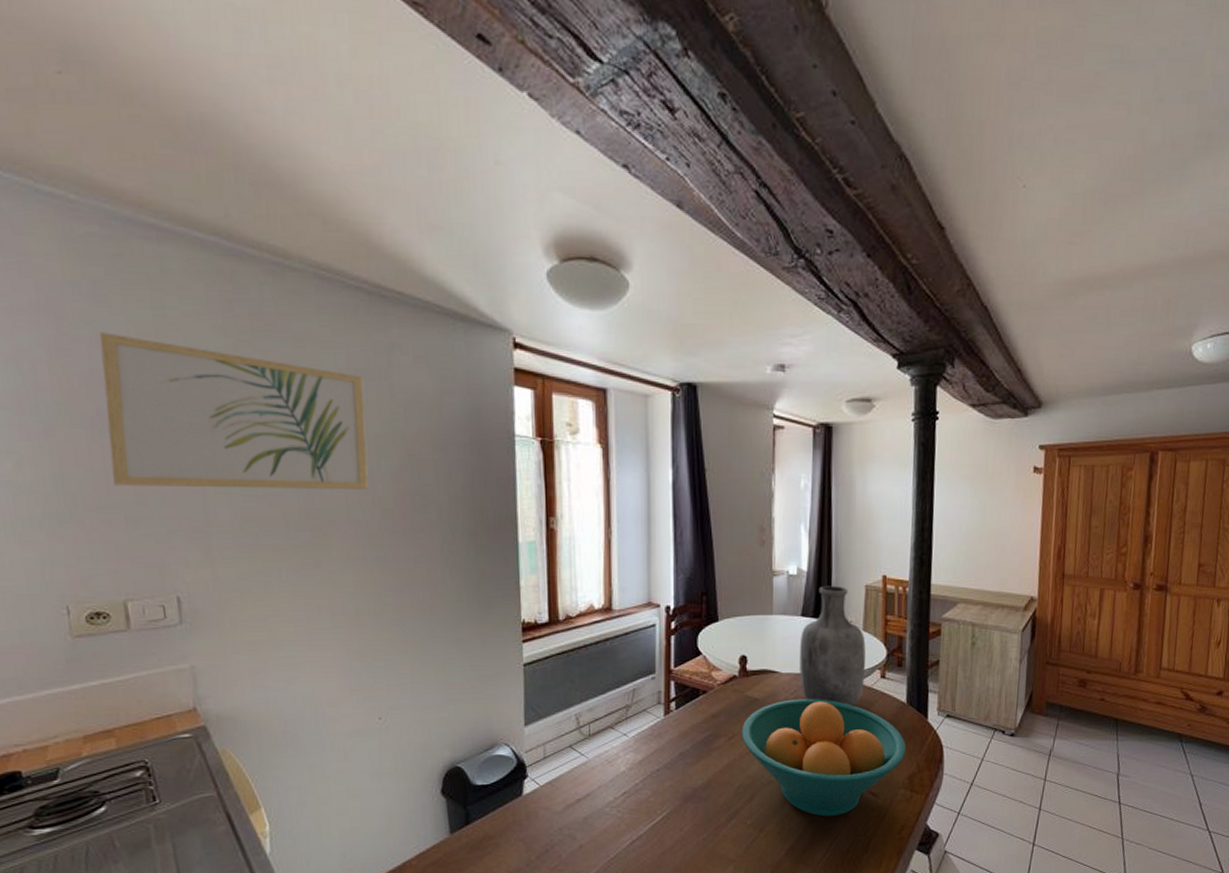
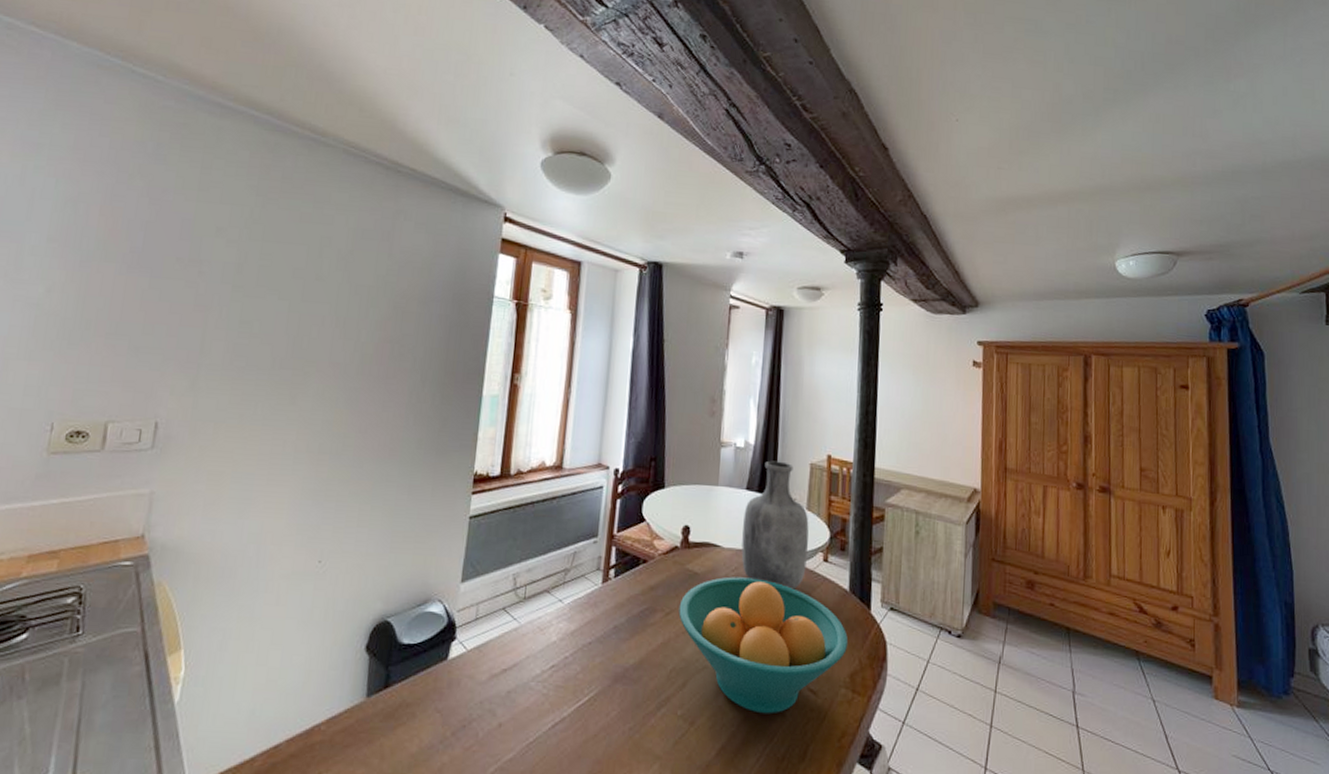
wall art: present [99,332,369,489] -> none [126,184,368,335]

